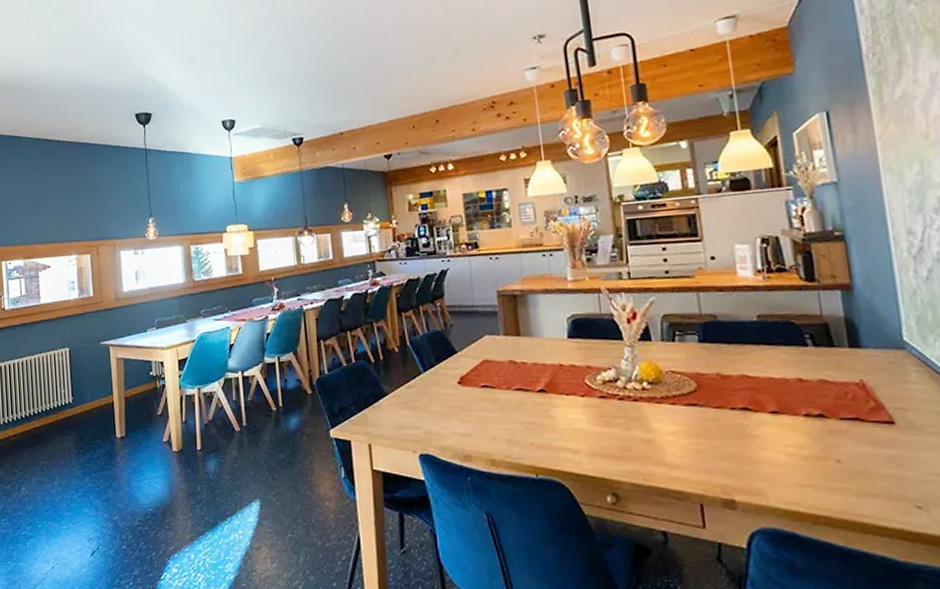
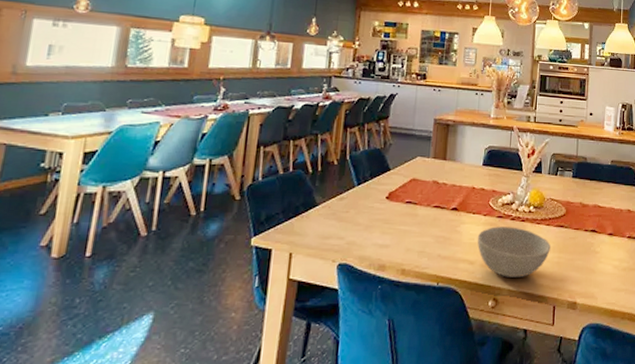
bowl: none [576,408,683,469] -> present [477,226,551,277]

